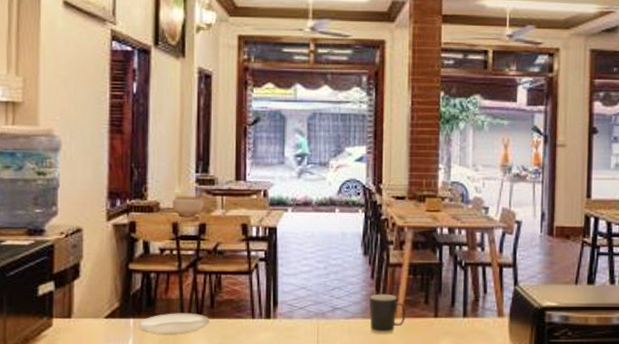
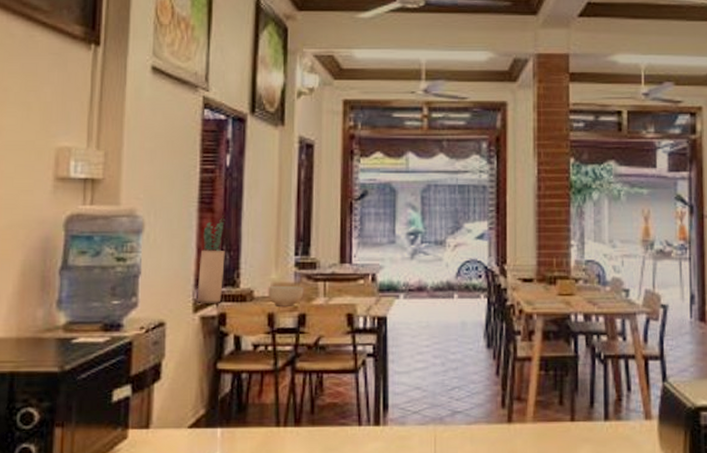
vase: none [109,136,134,213] -> present [197,215,226,303]
plate: present [138,313,210,335] -> none [226,420,310,447]
mug: present [369,293,406,334] -> none [494,393,537,443]

